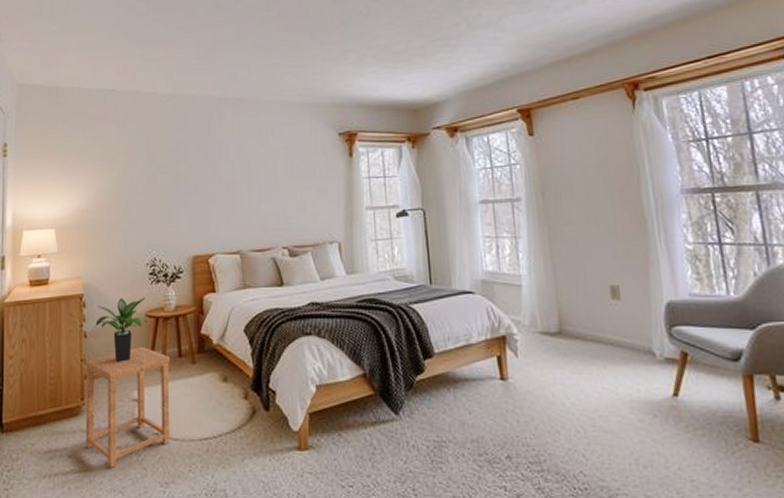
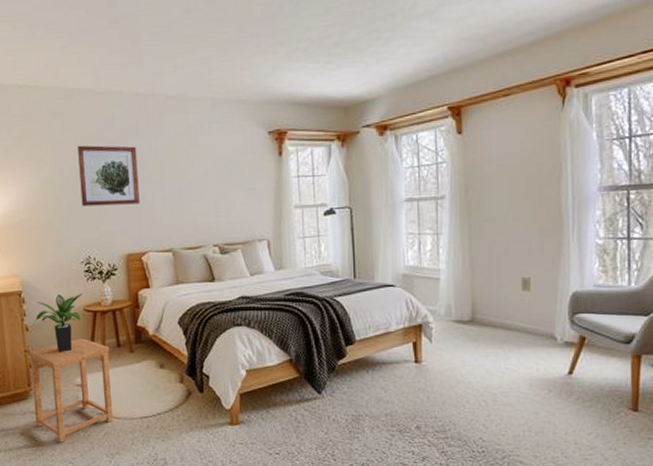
wall art: none [150,146,209,207] -> present [78,145,140,207]

